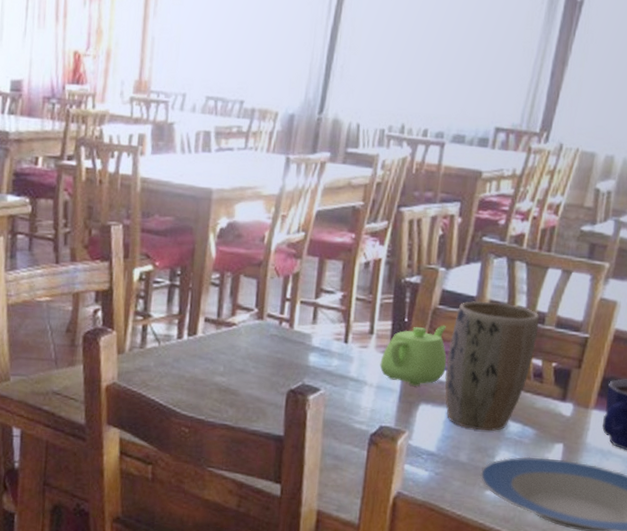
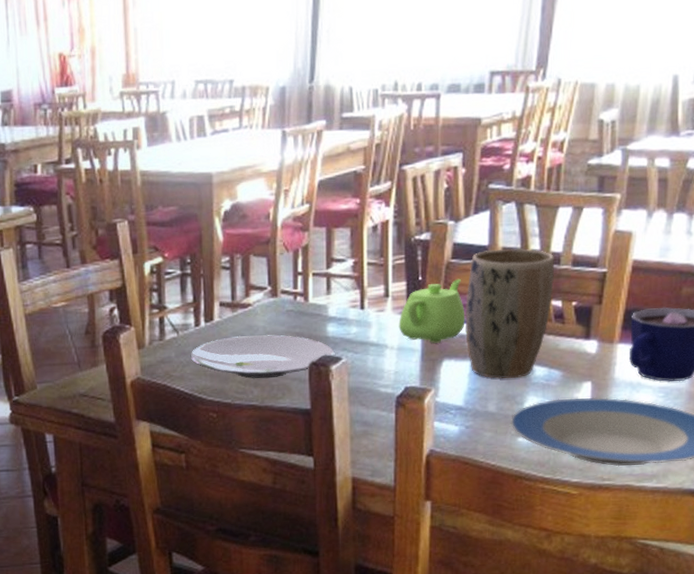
plate: none [169,353,314,400] -> present [190,335,335,379]

